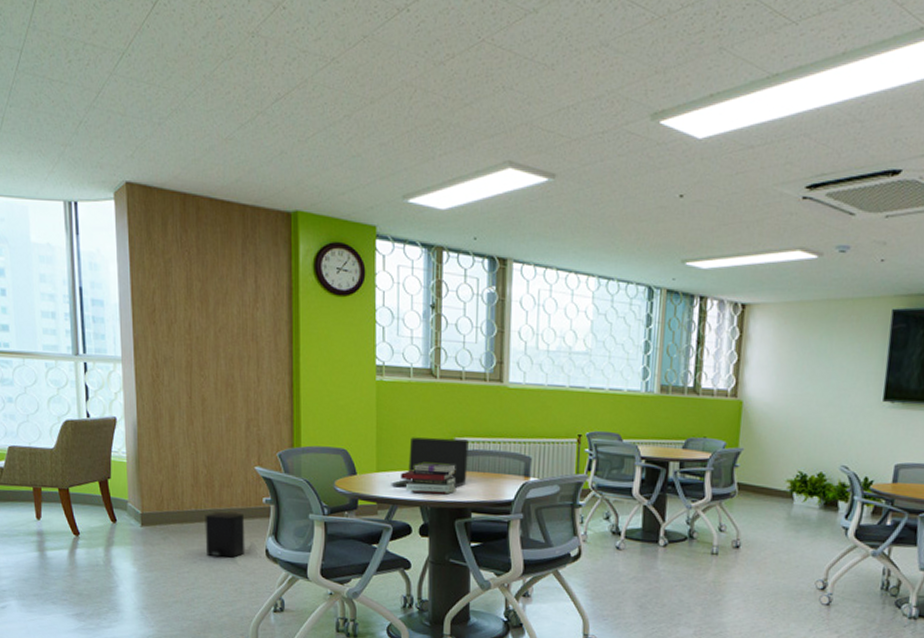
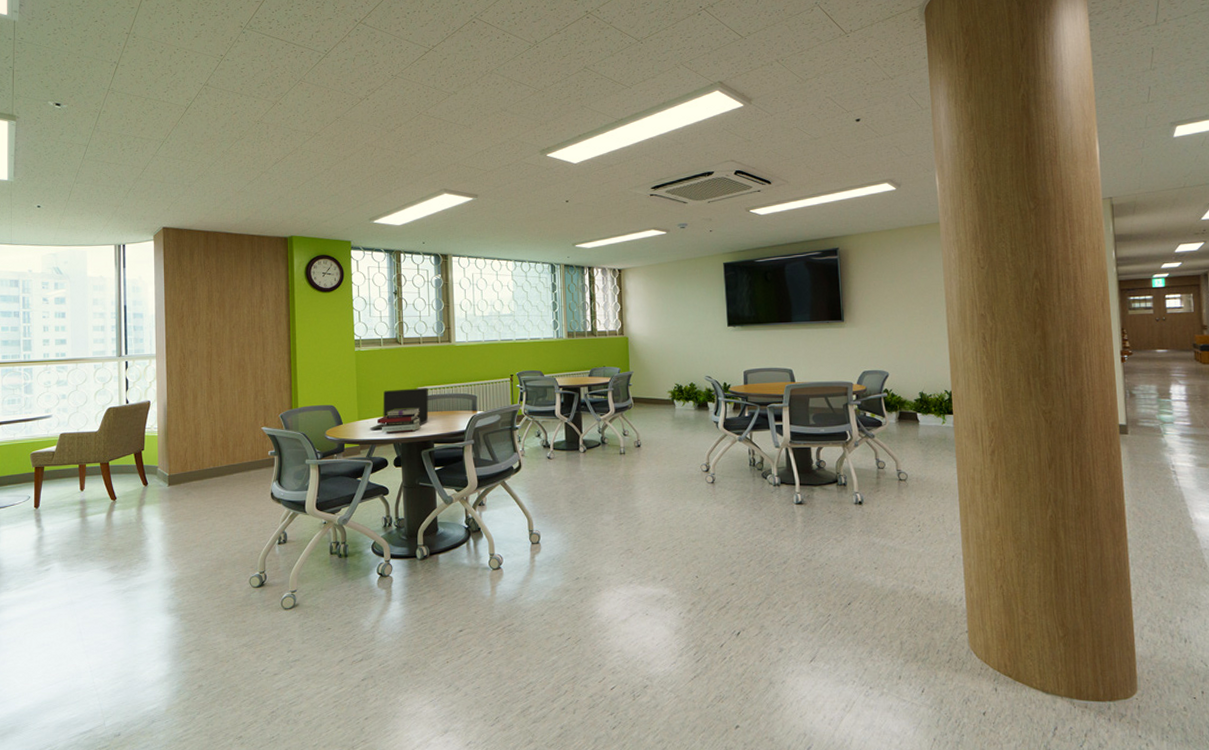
pedal bin: present [205,511,245,559] -> none [221,465,254,504]

